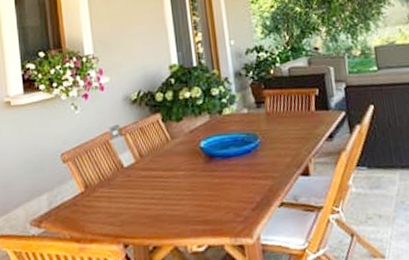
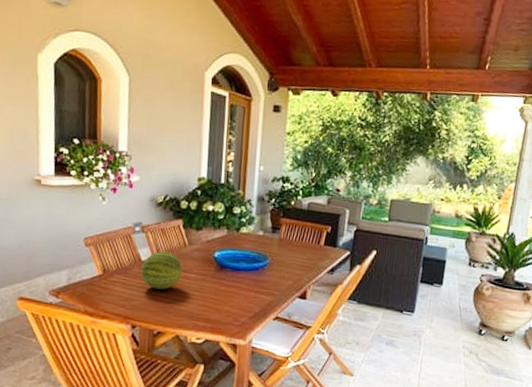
fruit: none [124,151,169,197] -> present [140,251,182,290]

